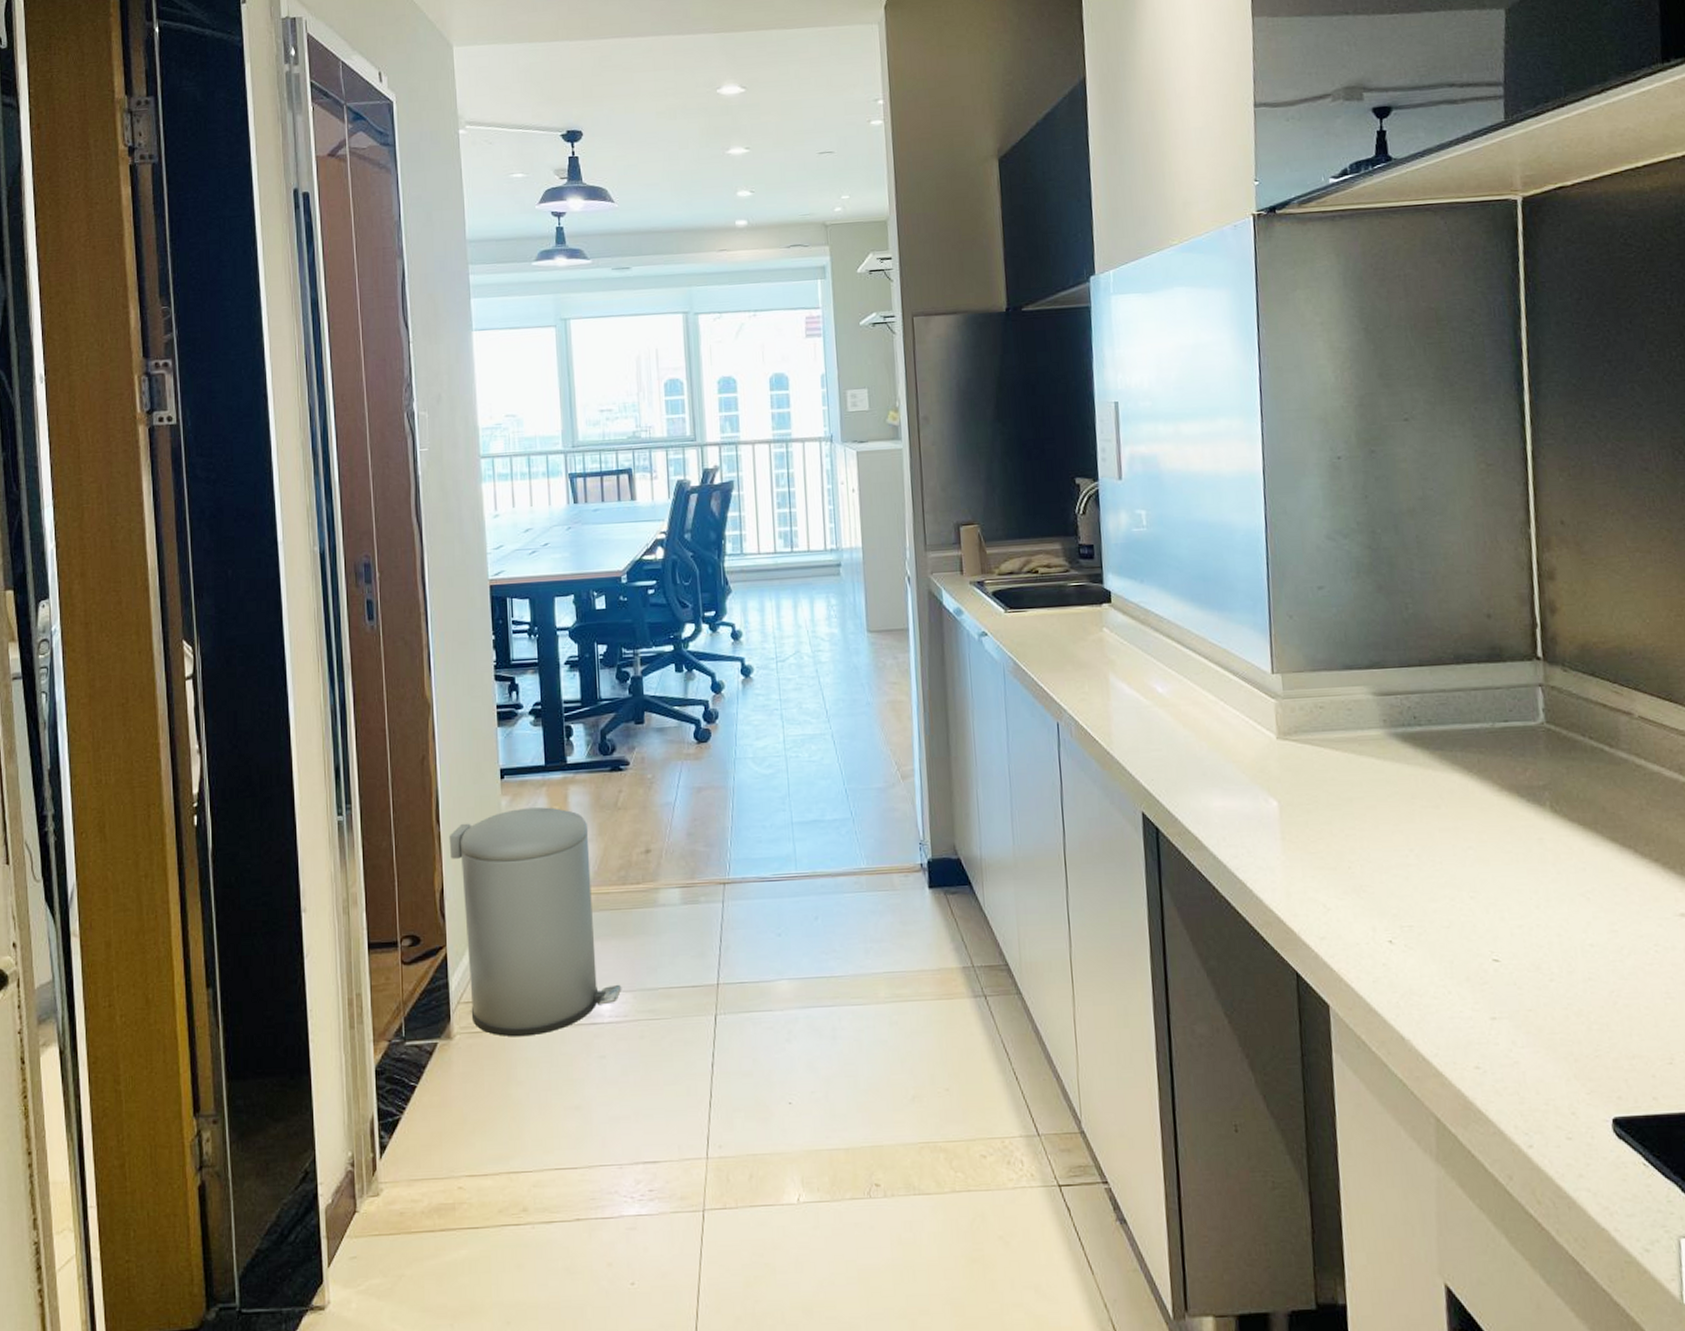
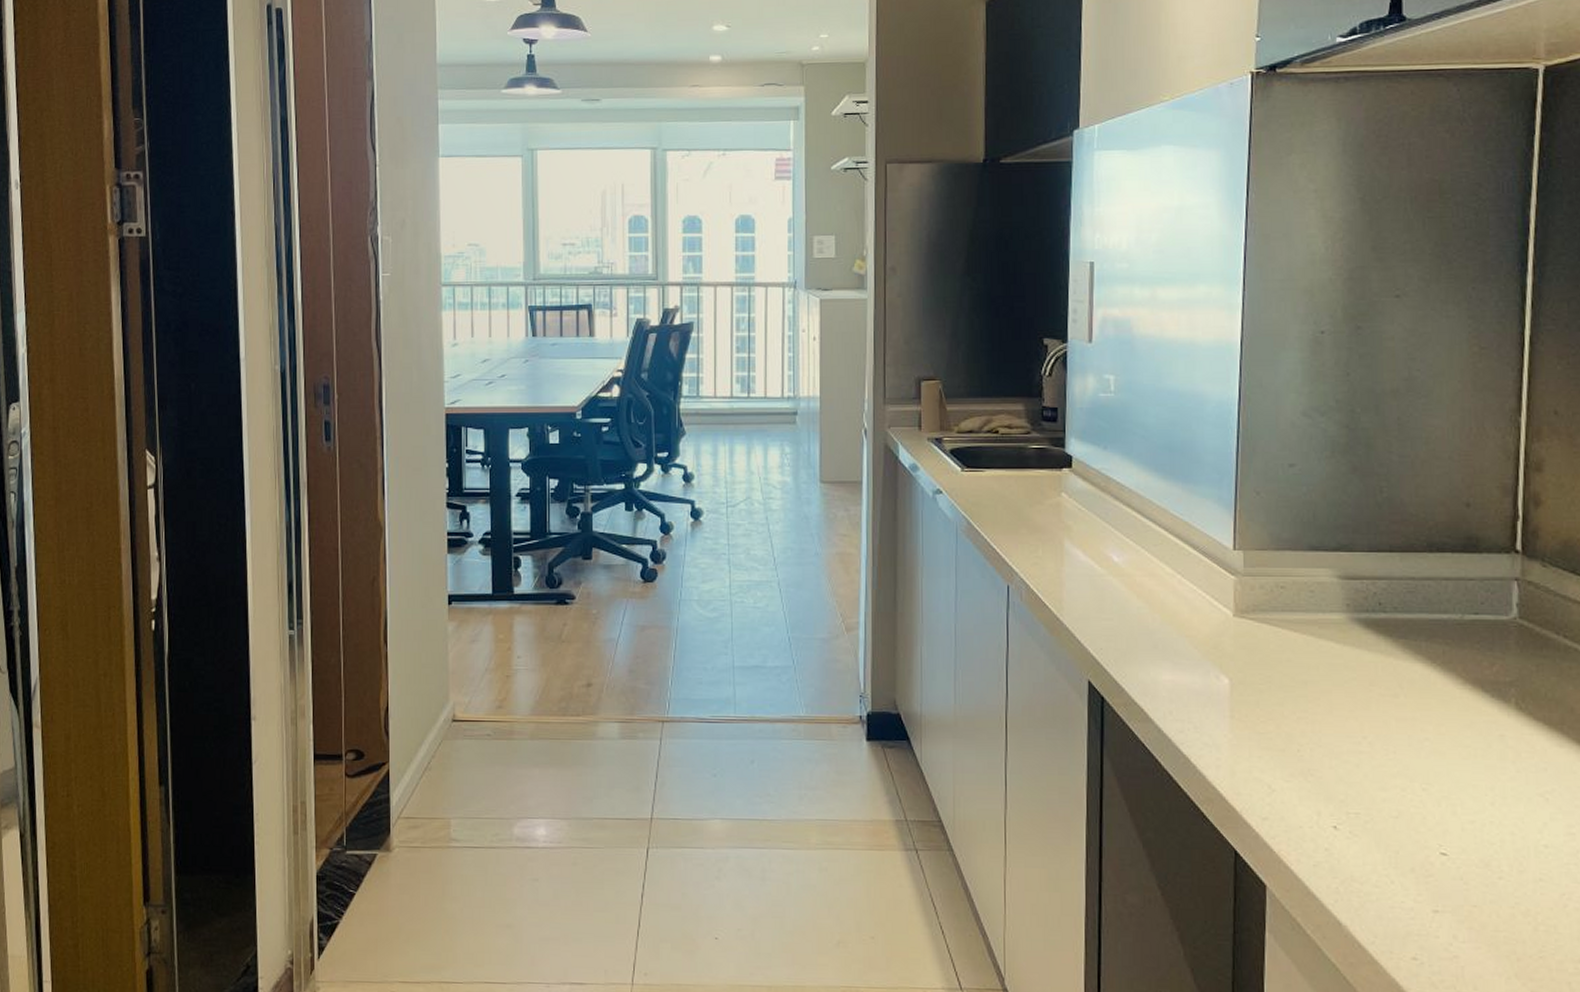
pedal bin: present [448,807,622,1037] -> none [395,635,558,855]

